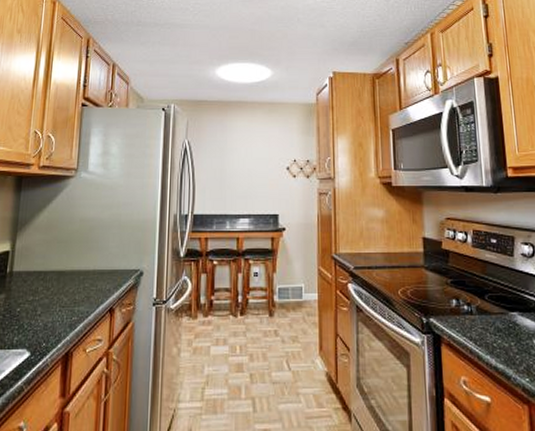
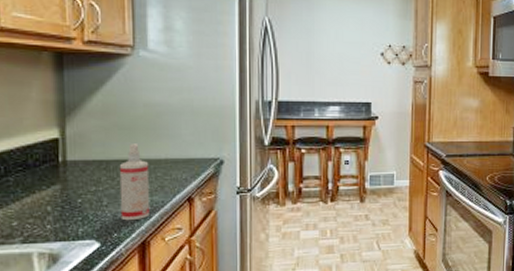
spray bottle: none [50,256,79,331] -> present [119,144,150,221]

